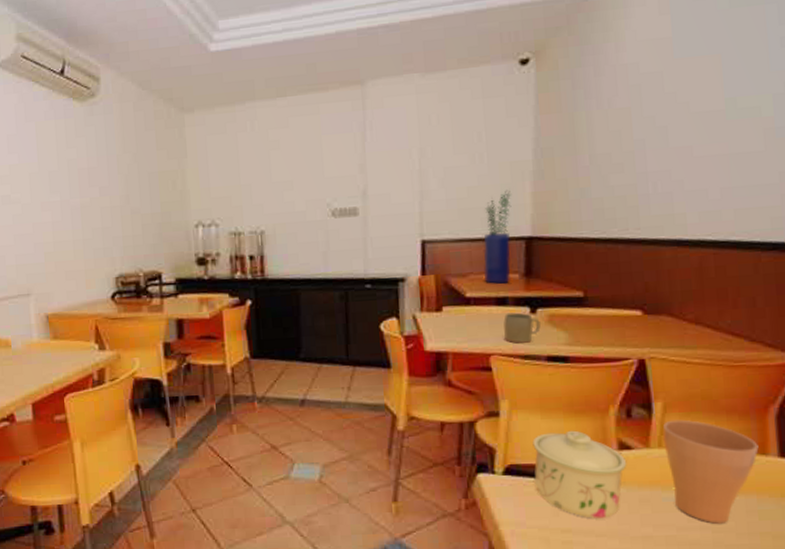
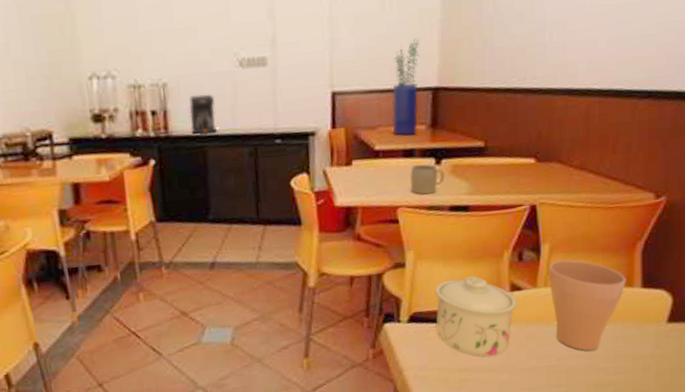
coffee maker: none [284,241,309,278] -> present [189,94,217,134]

